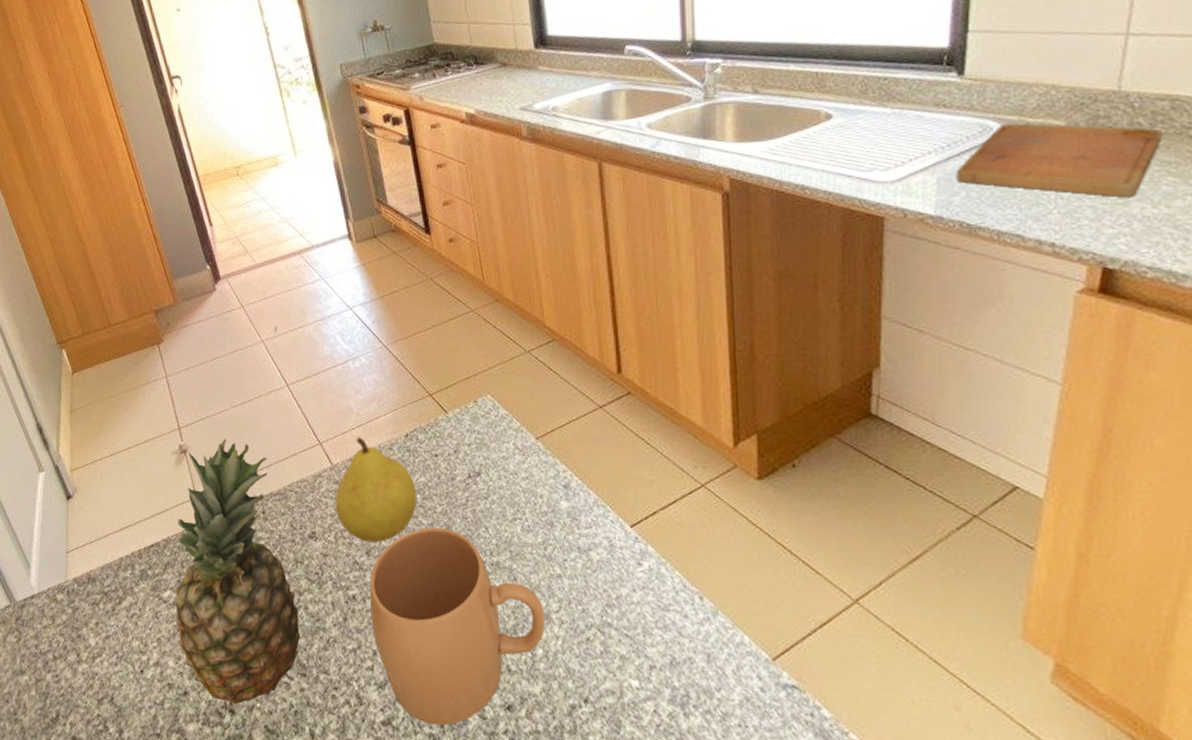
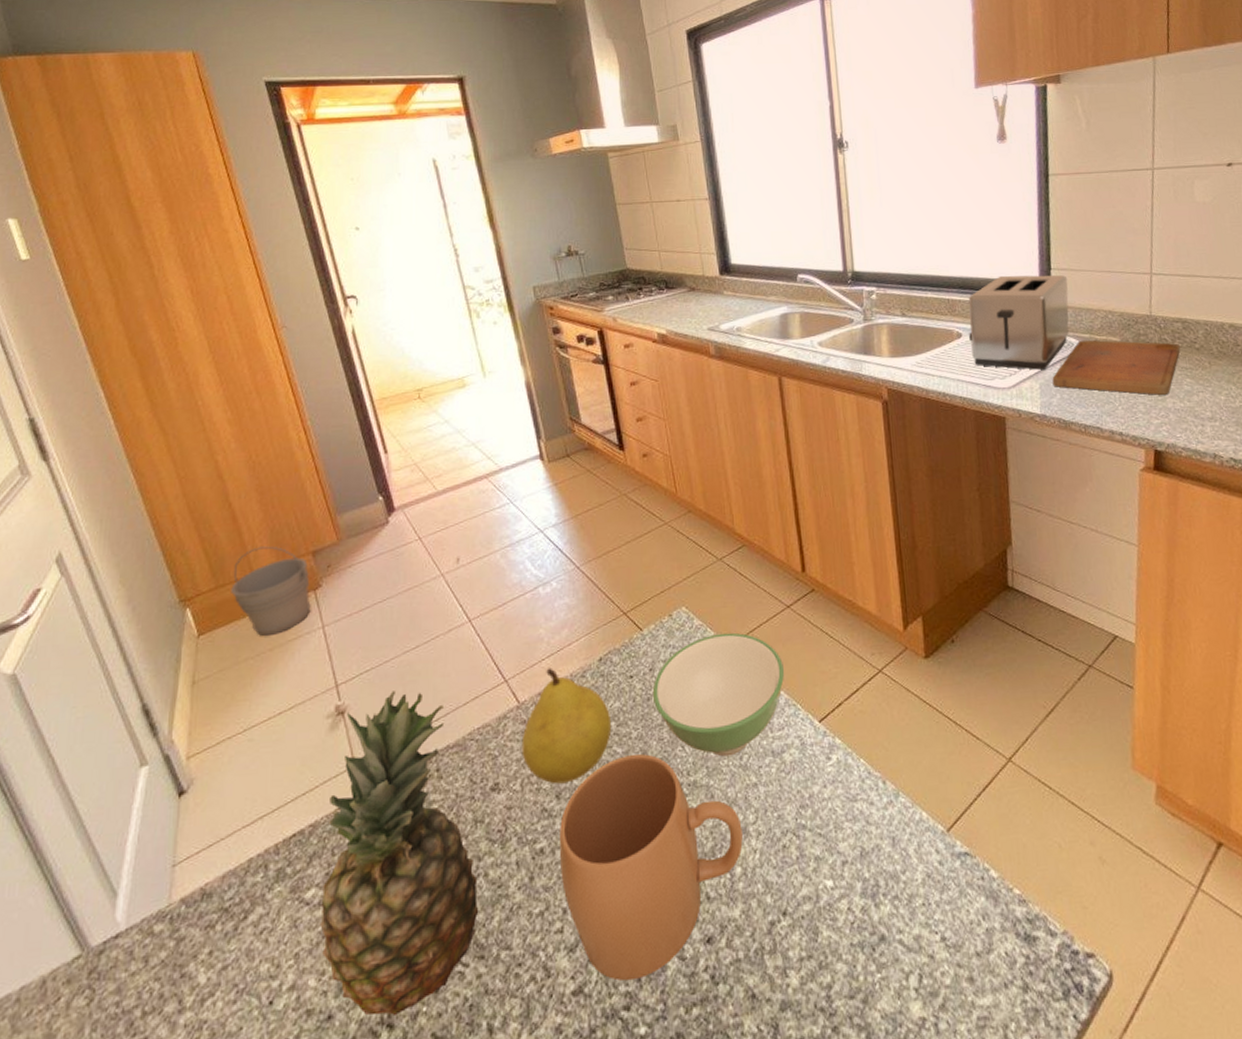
bucket: none [94,302,156,379] -> present [231,546,311,636]
bowl: none [456,425,595,545] -> present [652,632,785,757]
toaster: none [842,39,993,161] -> present [968,275,1069,370]

